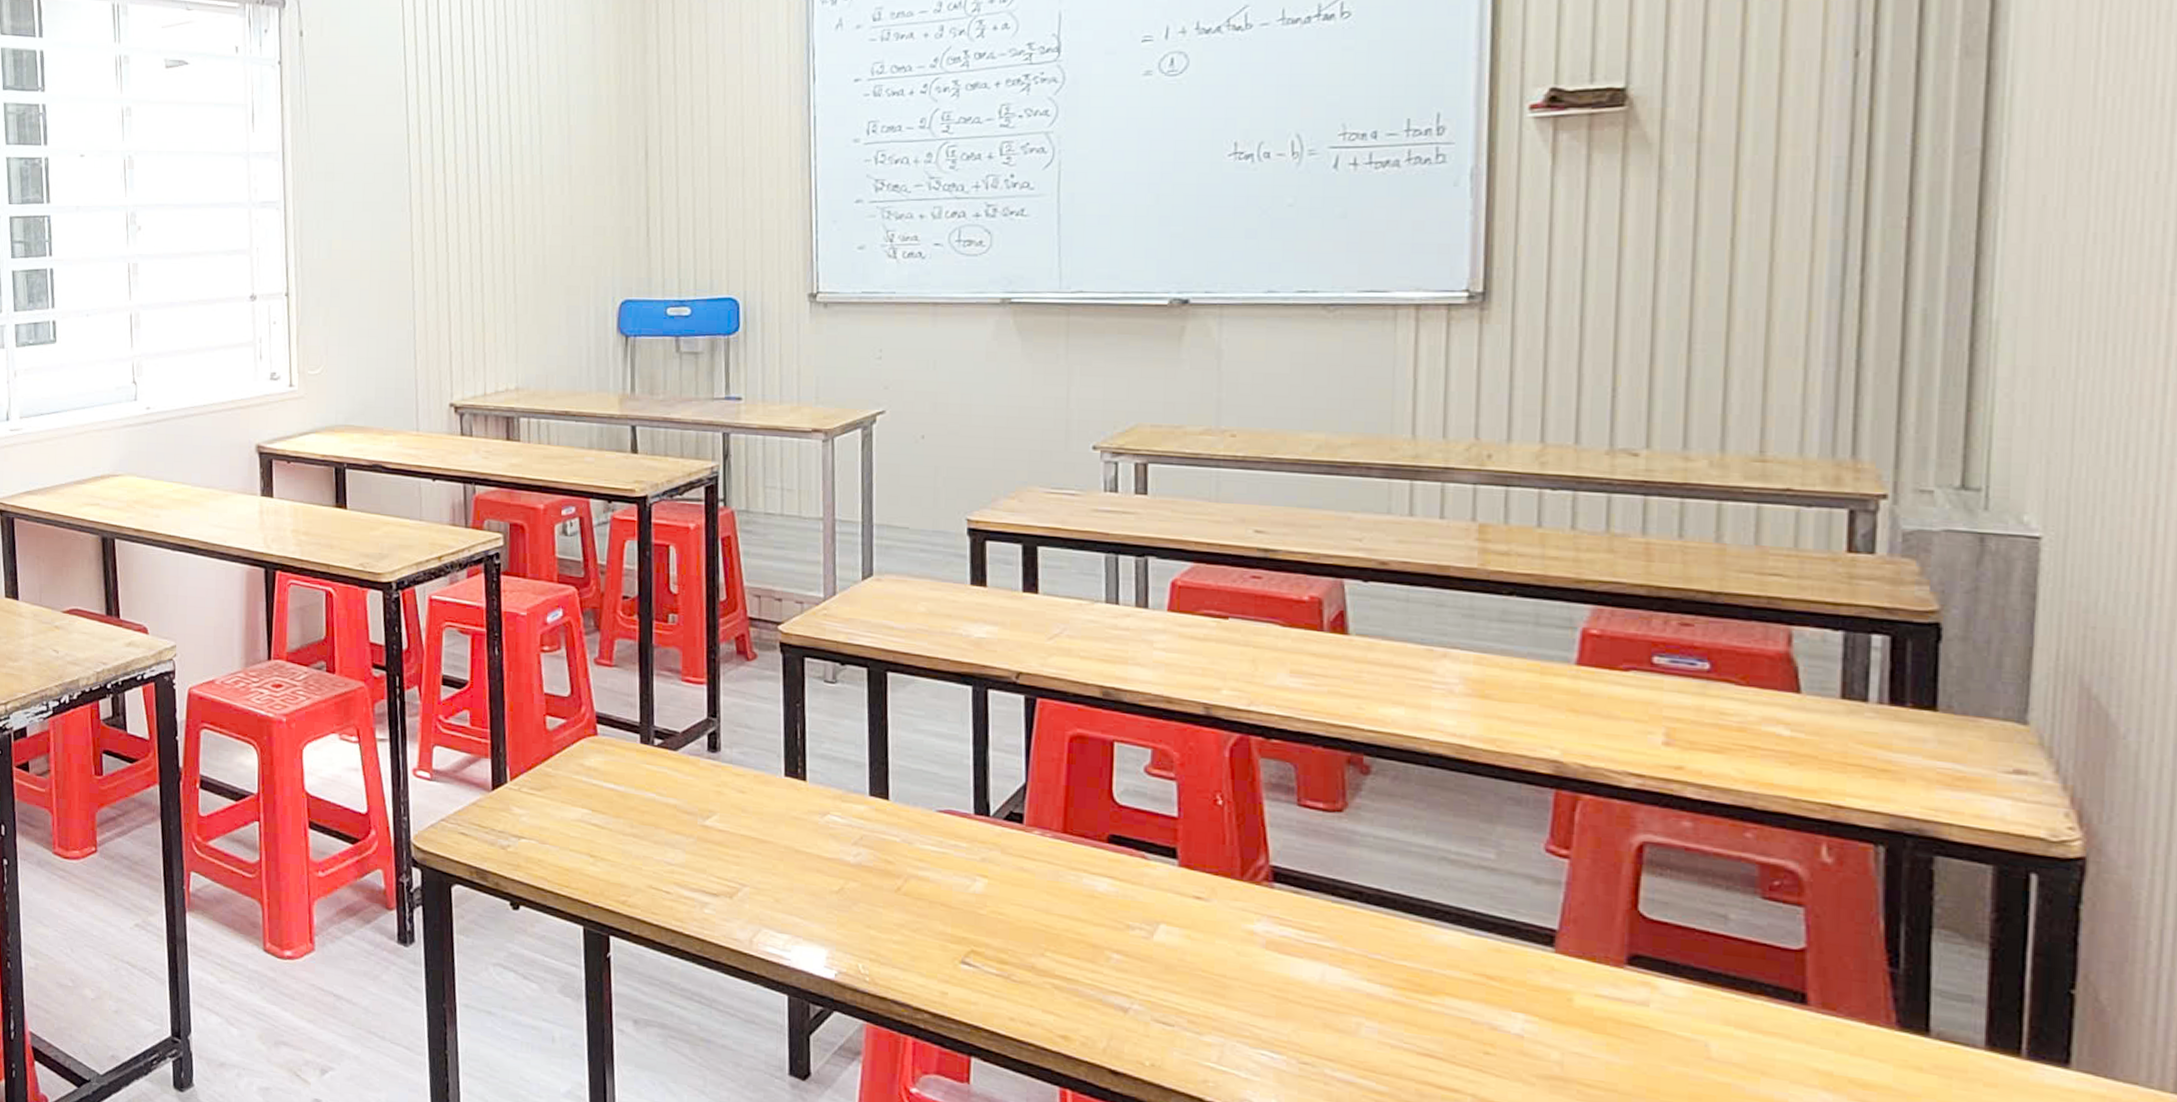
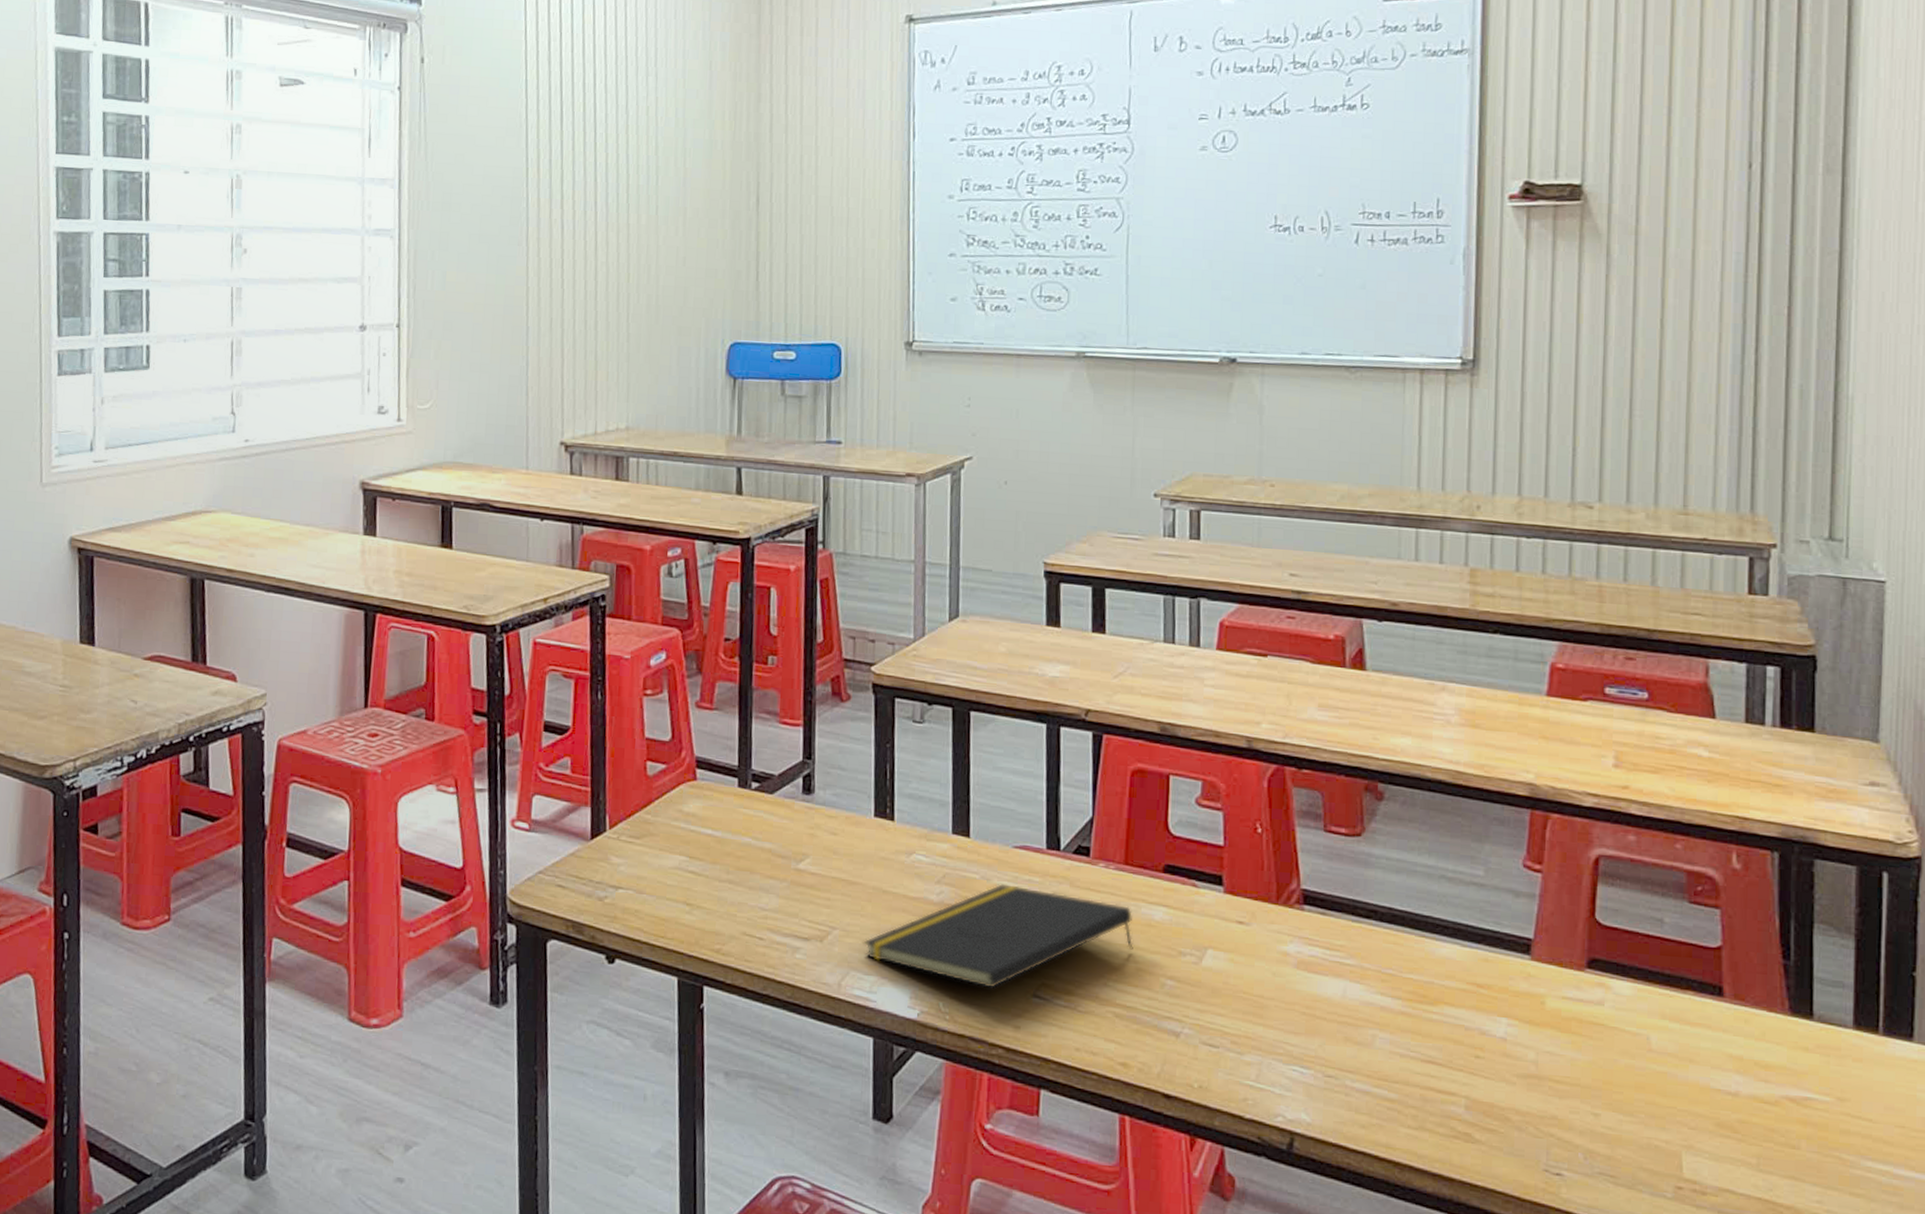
notepad: none [776,848,1074,953] -> present [864,884,1133,989]

